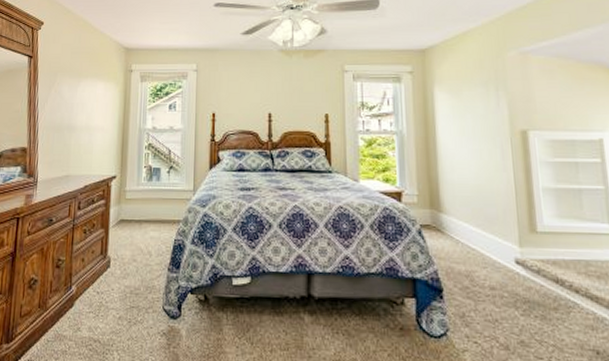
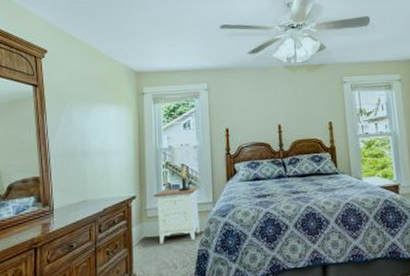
nightstand: none [133,171,180,229] -> present [153,187,200,244]
lamp: none [153,126,178,176] -> present [170,144,194,192]

